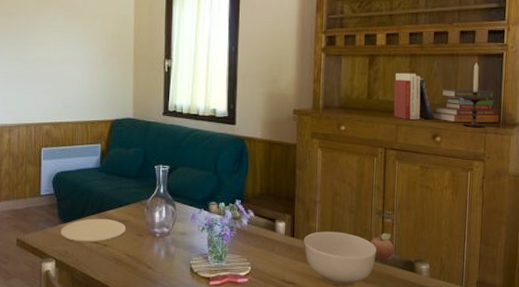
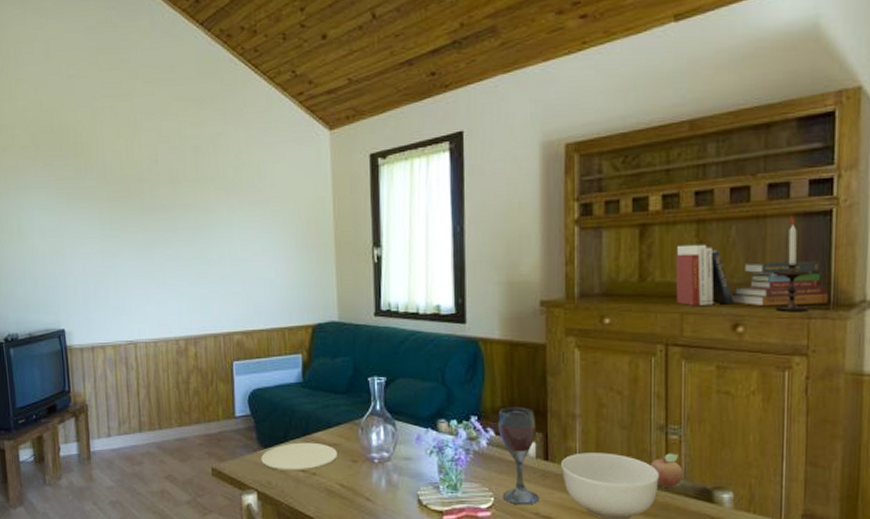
cup: none [257,193,286,273] -> present [498,407,539,505]

